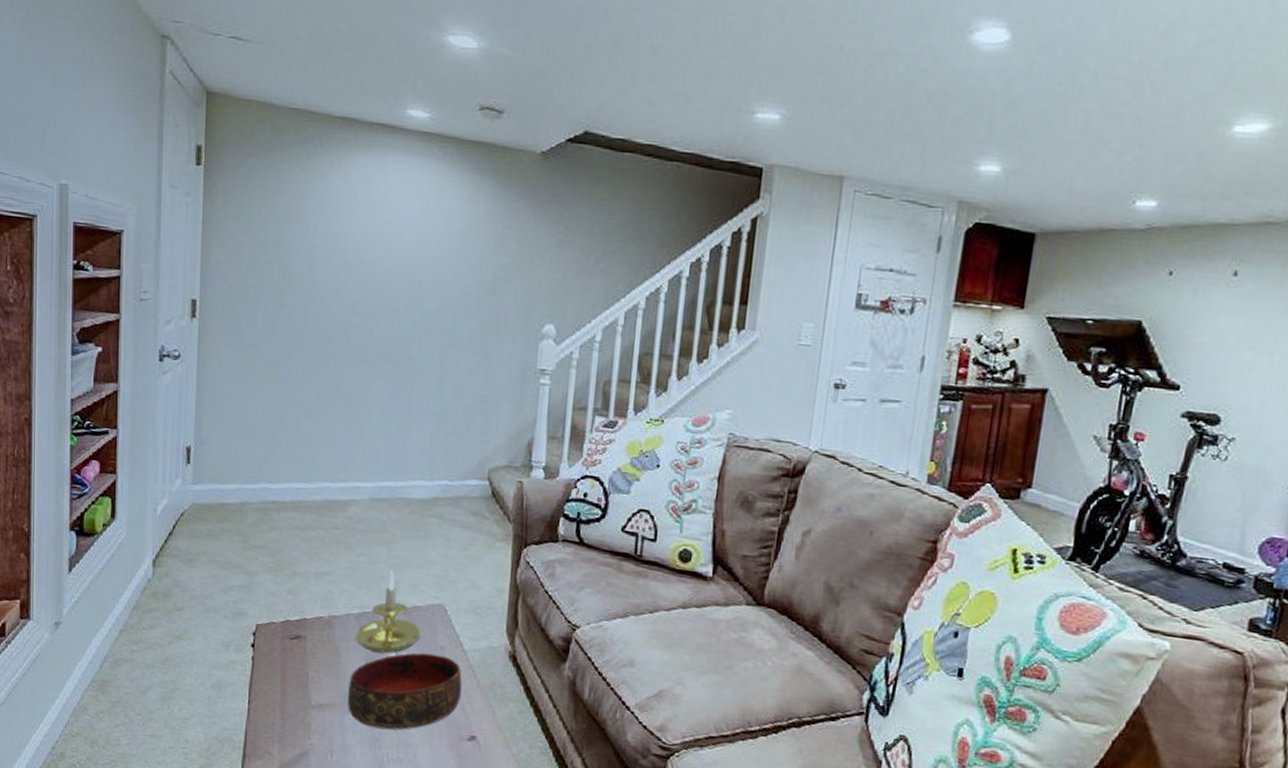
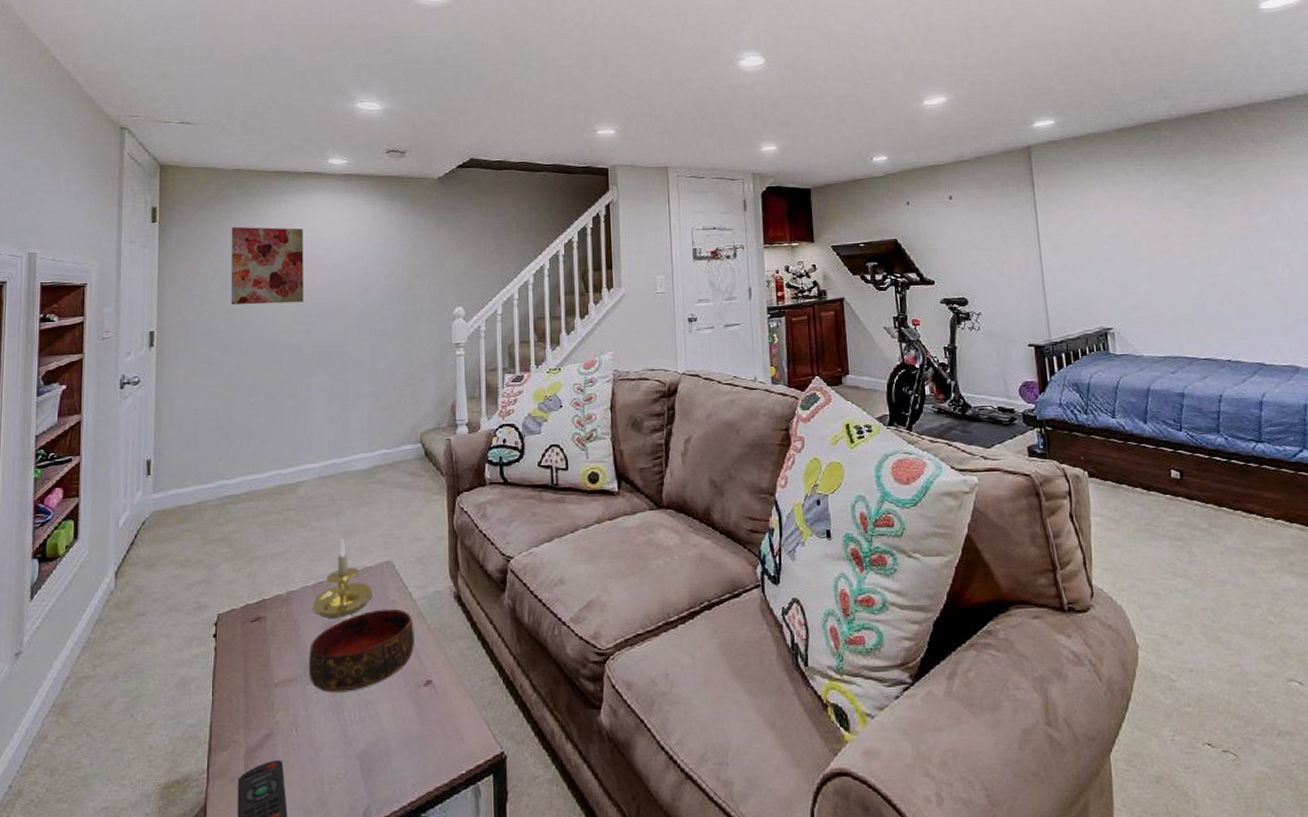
wall art: none [283,183,372,291] -> present [230,226,304,305]

